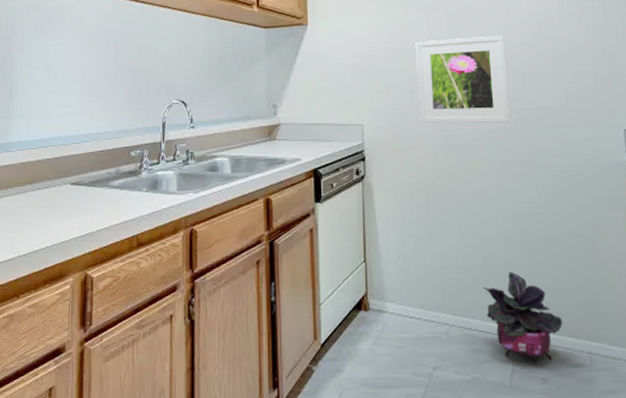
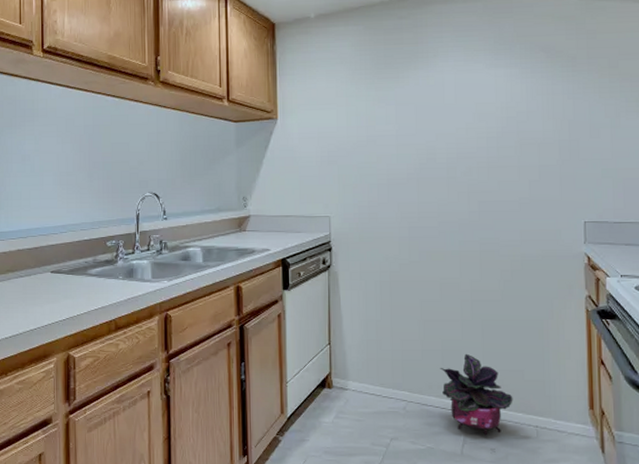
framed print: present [415,35,511,124] -> none [383,129,474,216]

